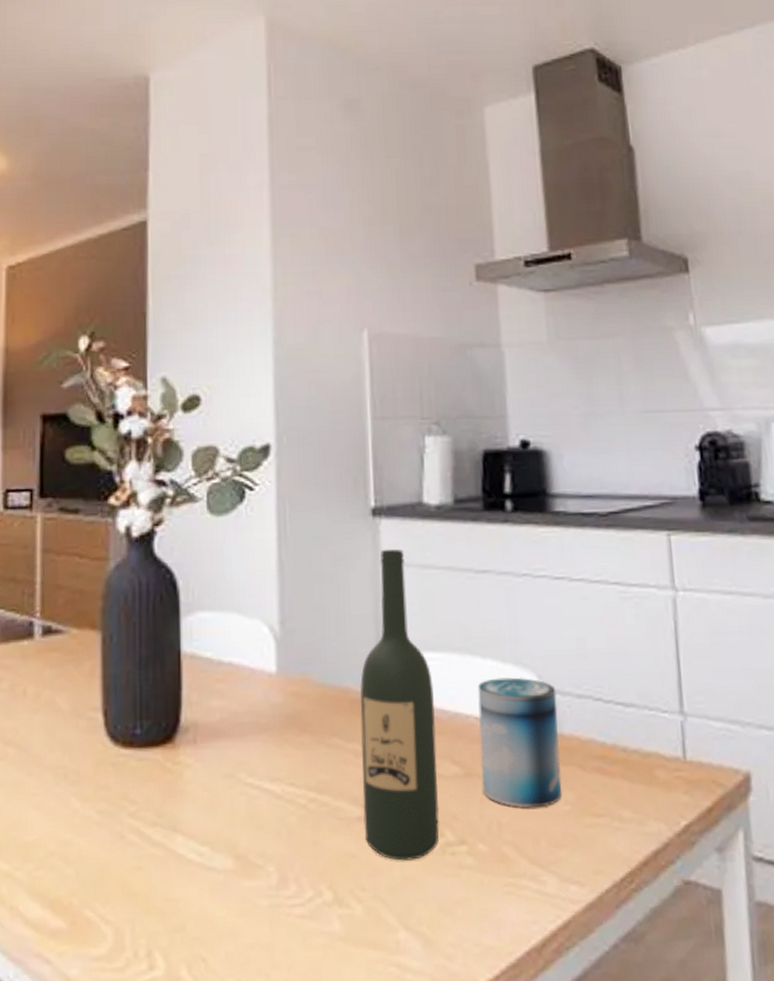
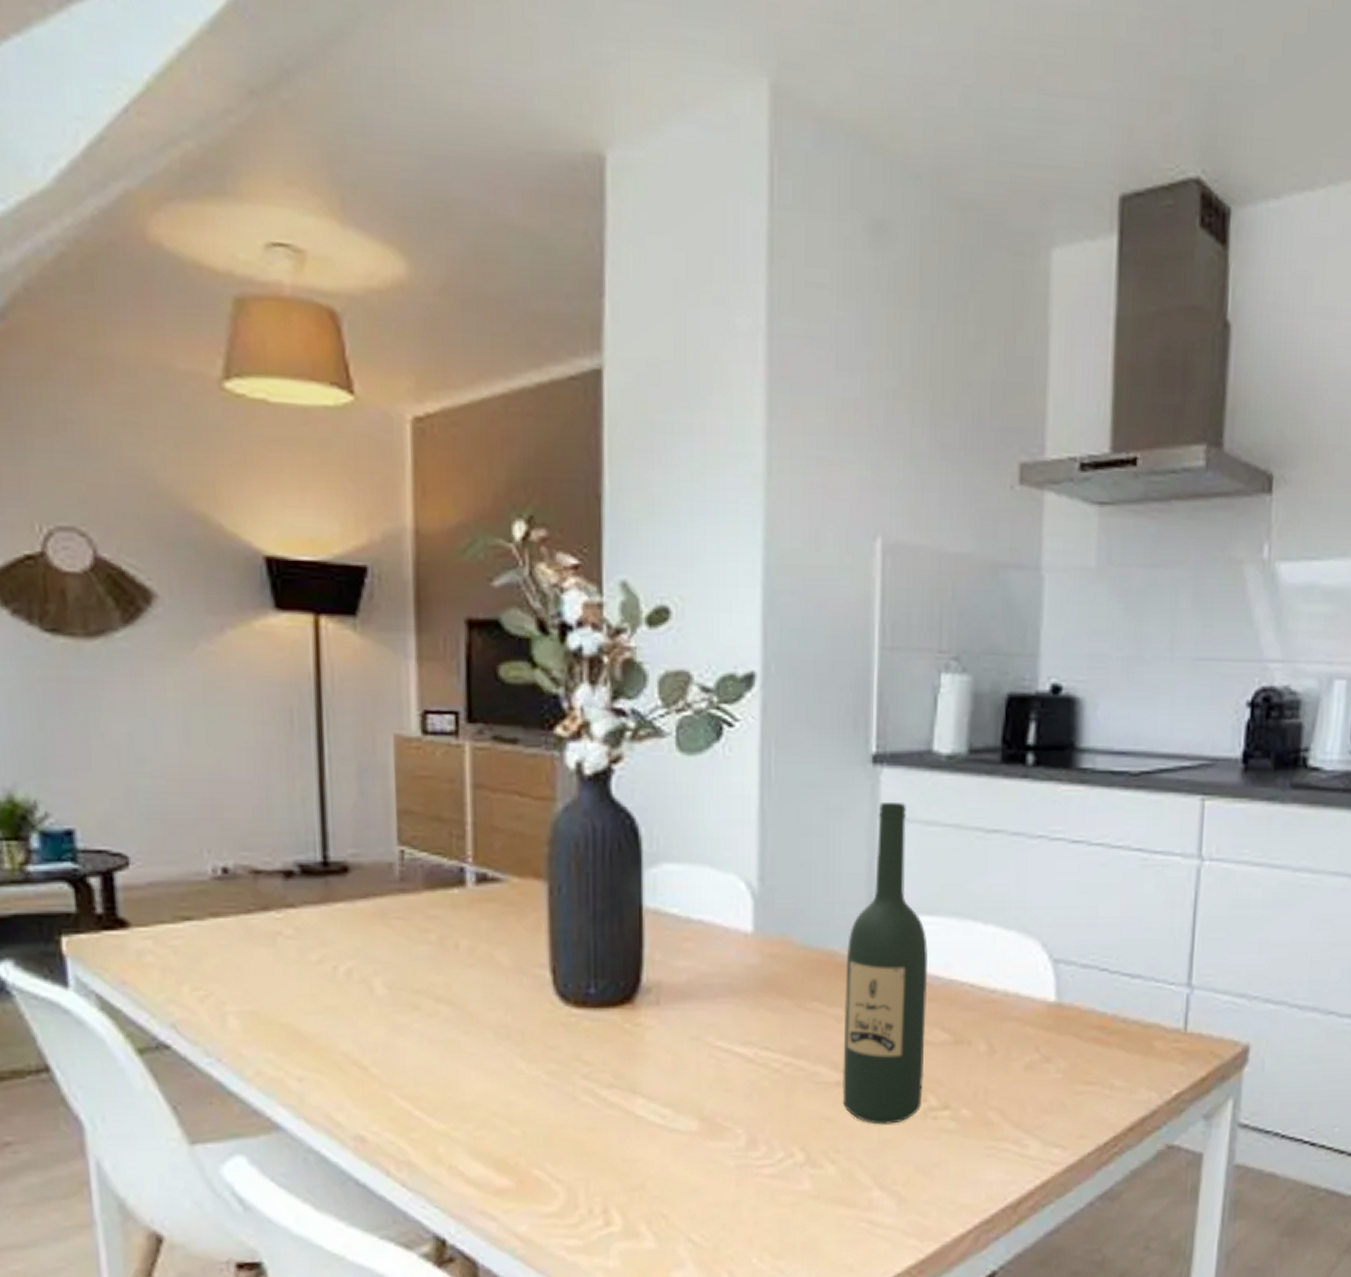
beverage can: present [477,677,562,808] -> none [972,945,1060,1076]

